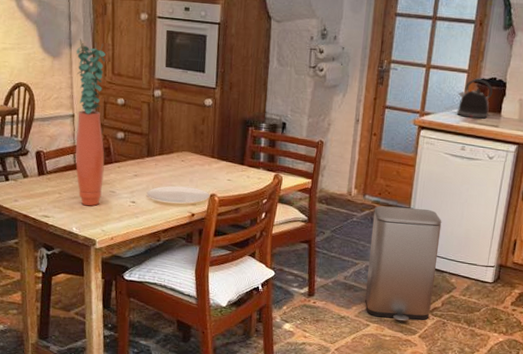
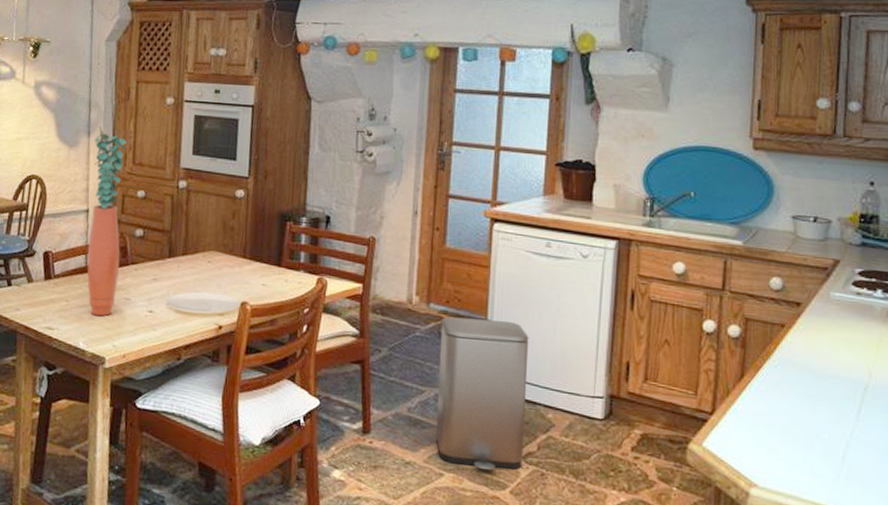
kettle: present [457,78,493,119] -> none [536,161,580,210]

